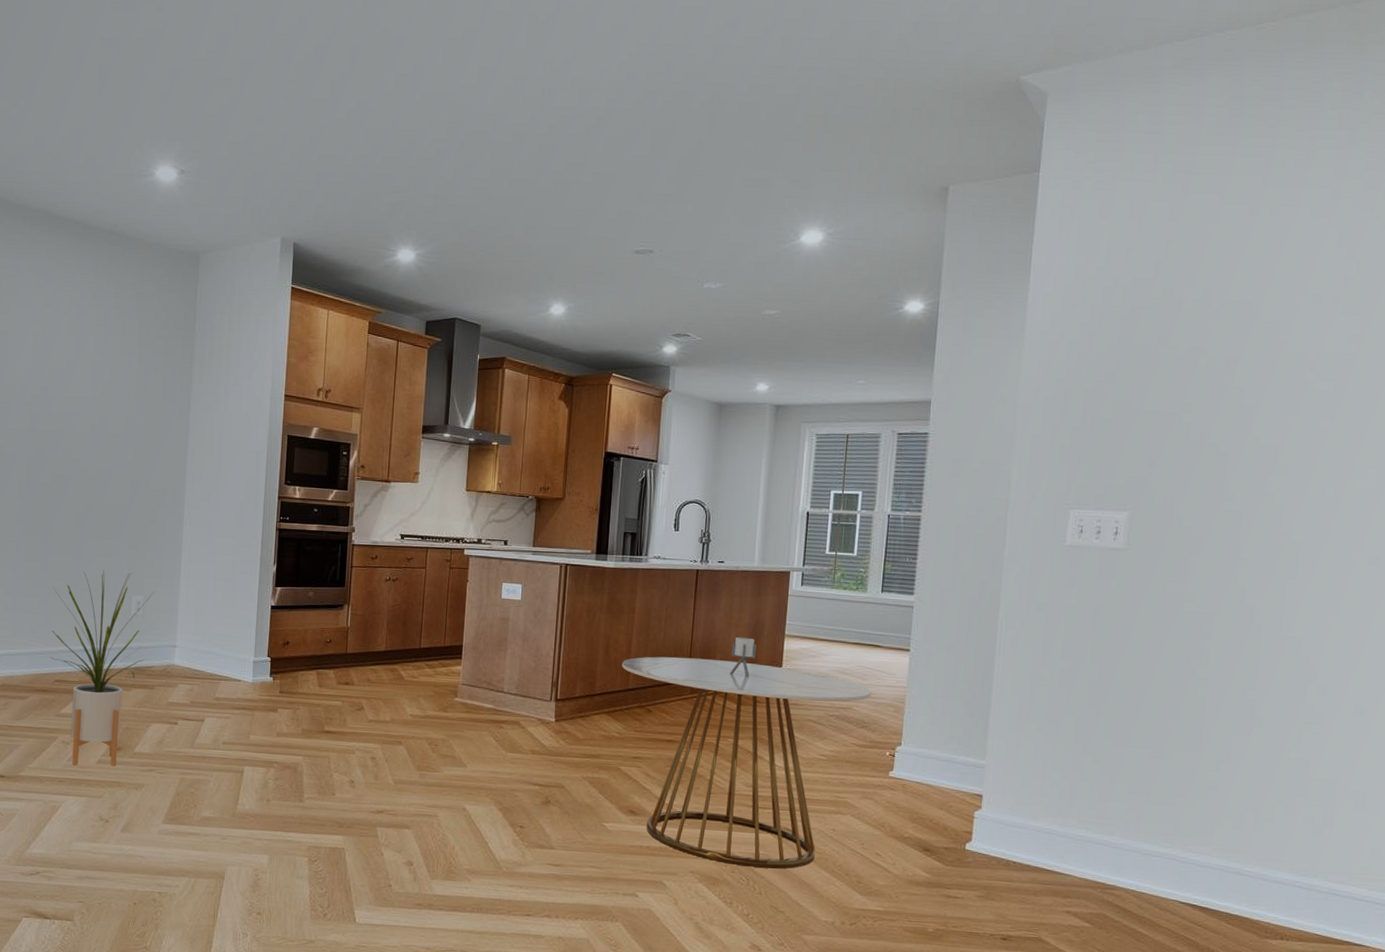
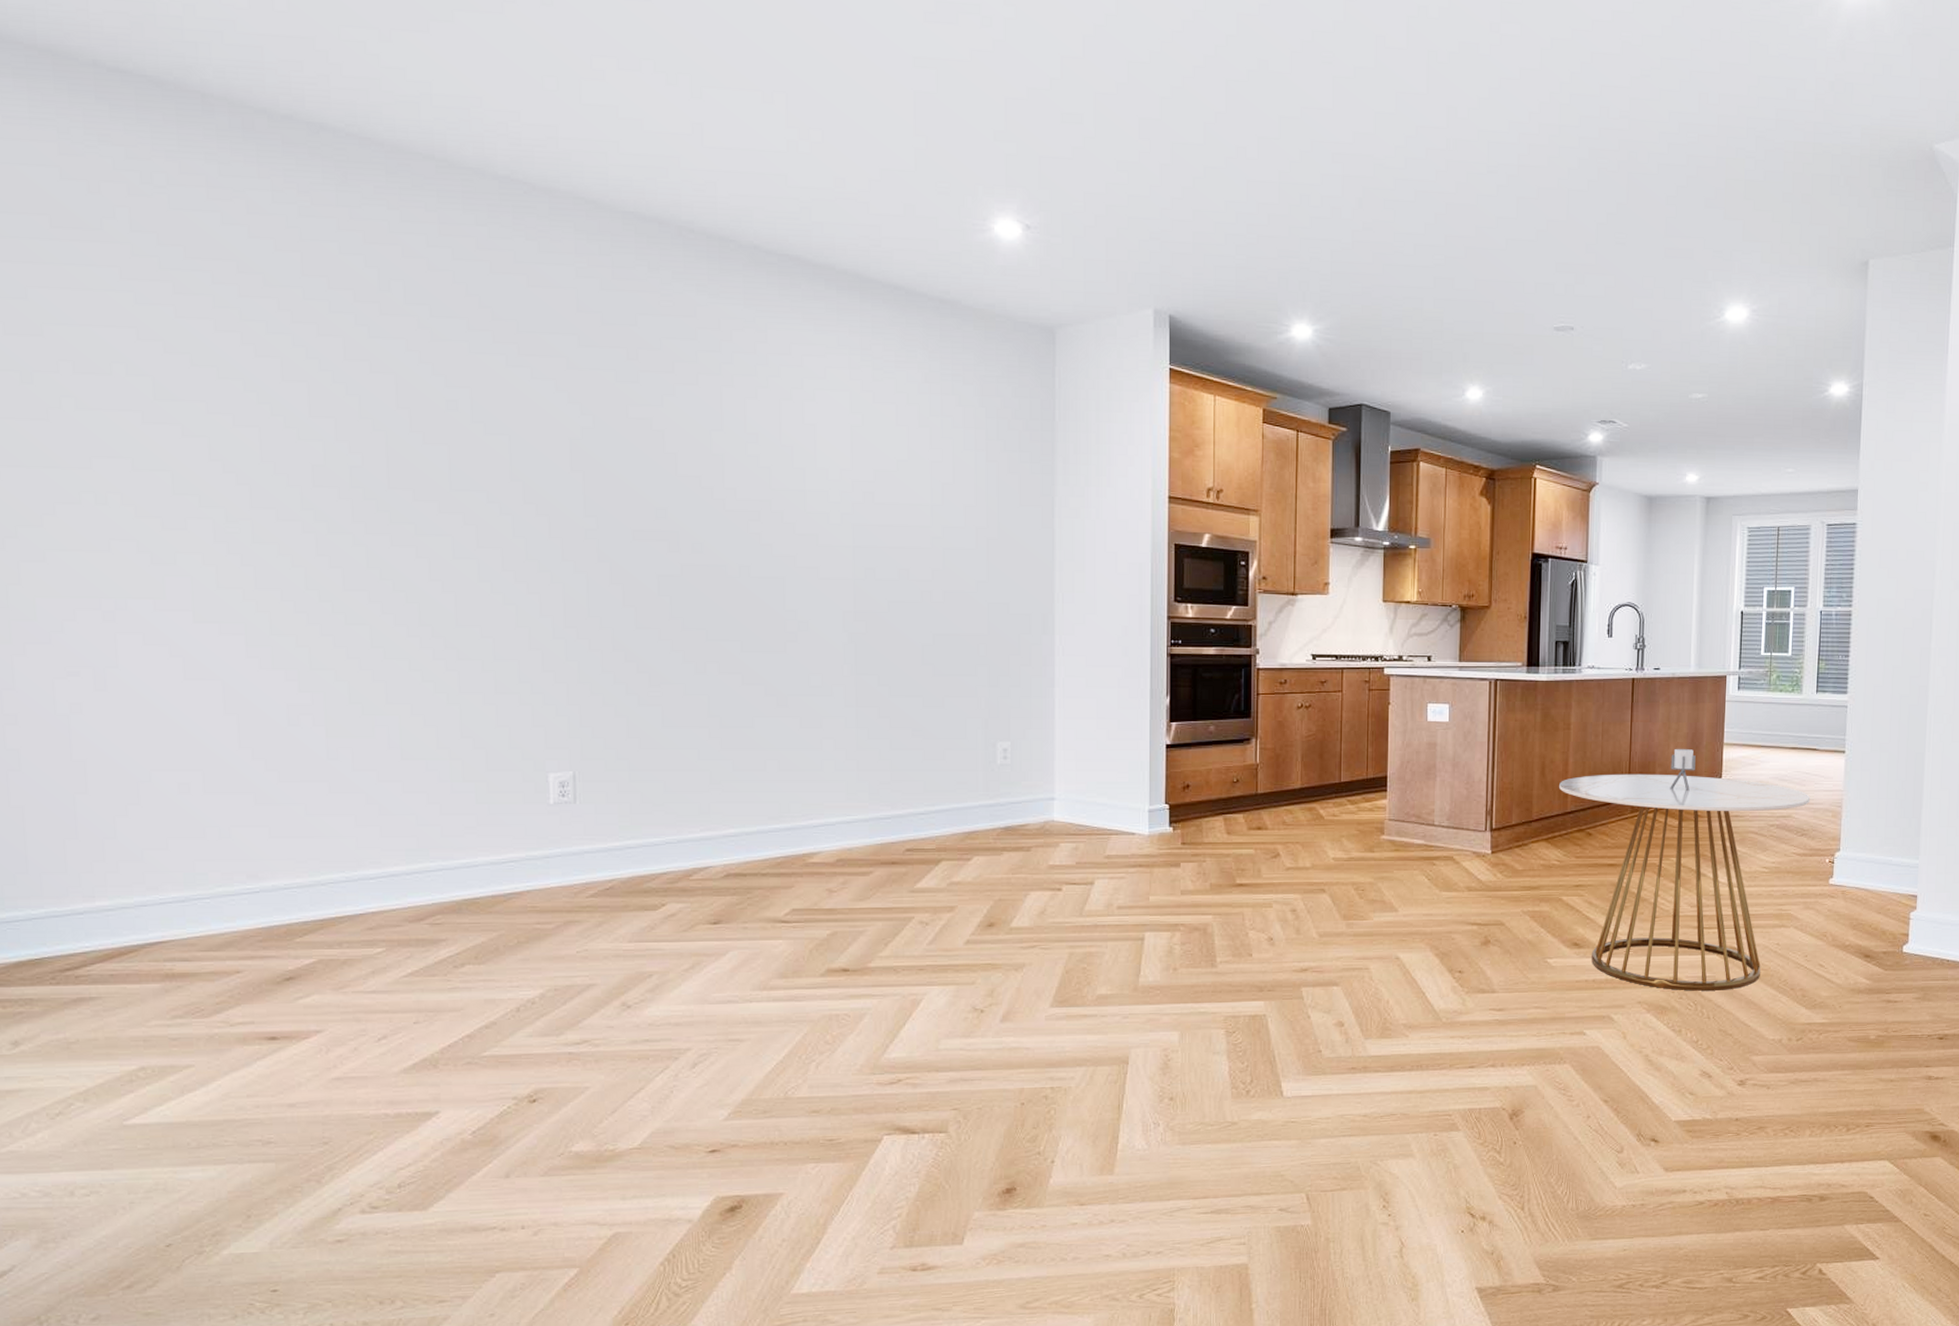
house plant: present [49,569,154,766] -> none [895,712,1024,949]

